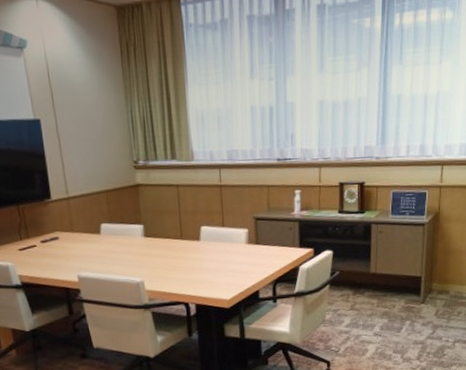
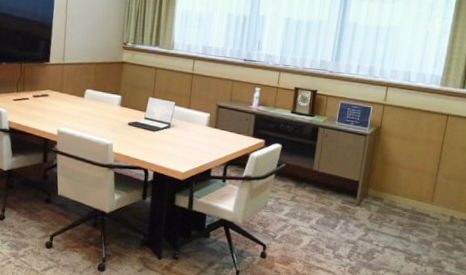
laptop: none [156,220,208,259] -> present [127,97,176,131]

